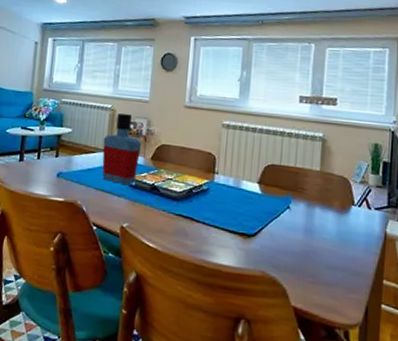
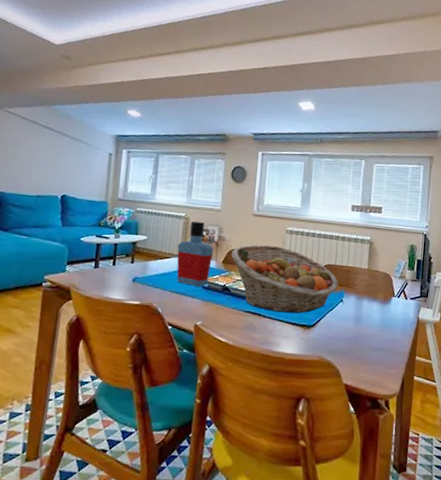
fruit basket: none [161,140,284,220] -> present [231,244,338,314]

